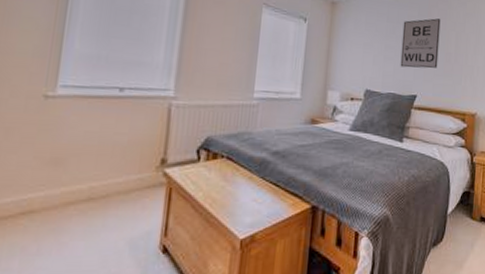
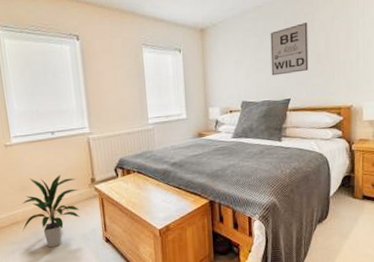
indoor plant: none [36,147,140,256] -> present [21,174,81,248]

